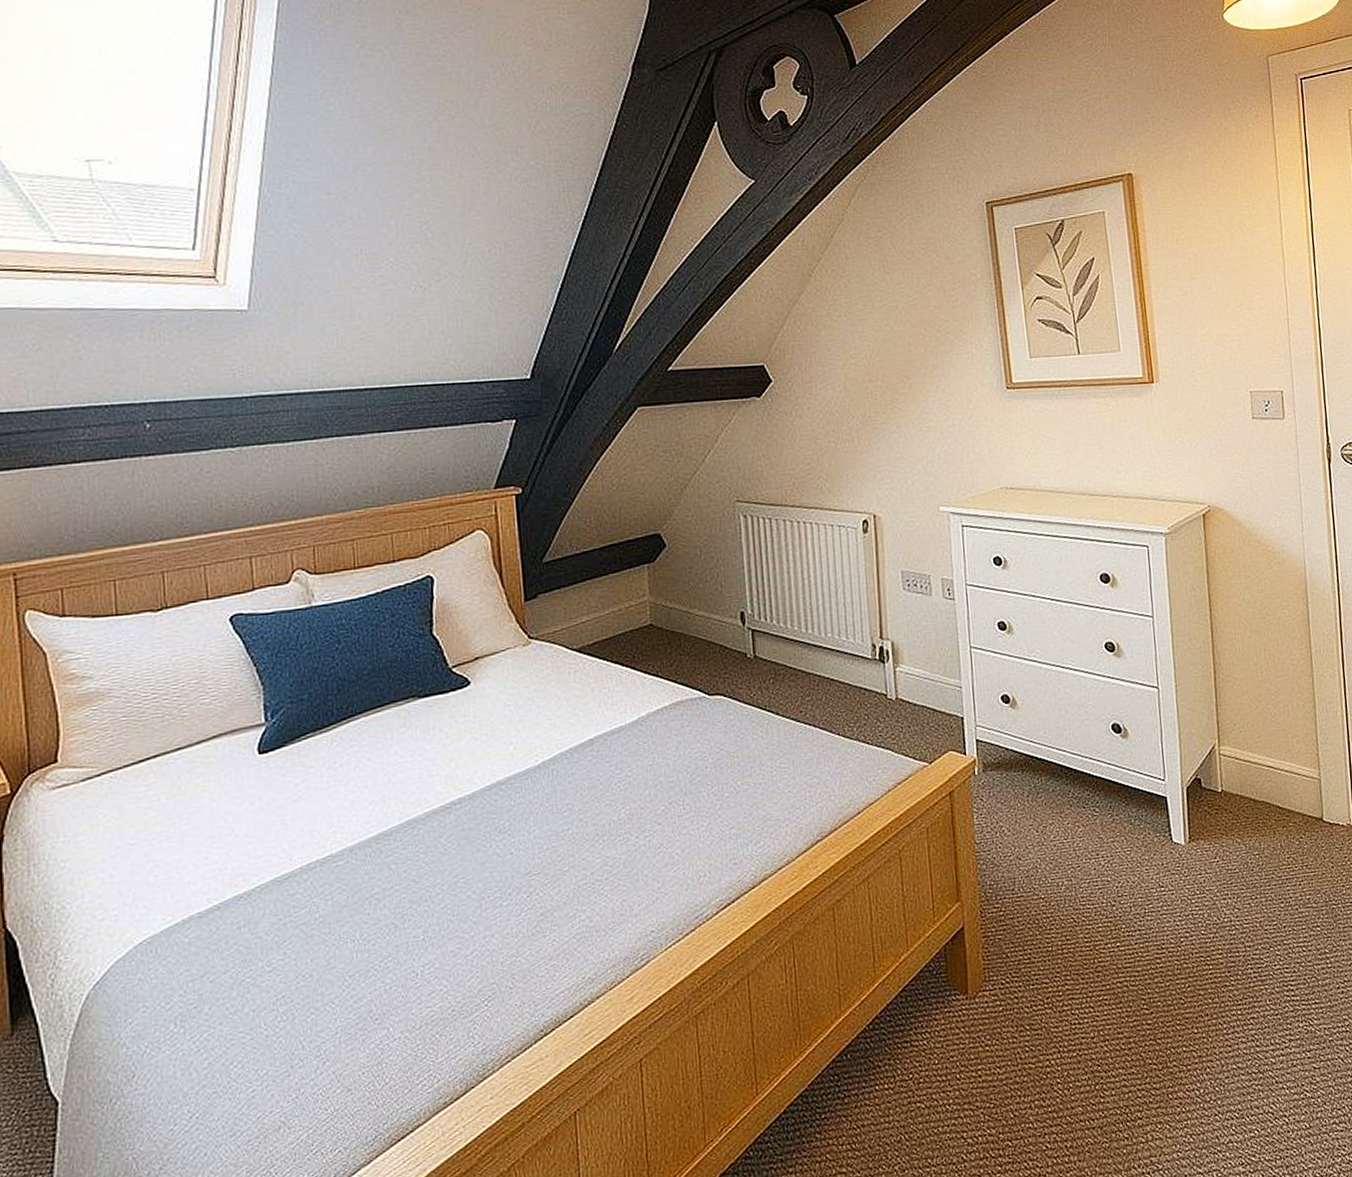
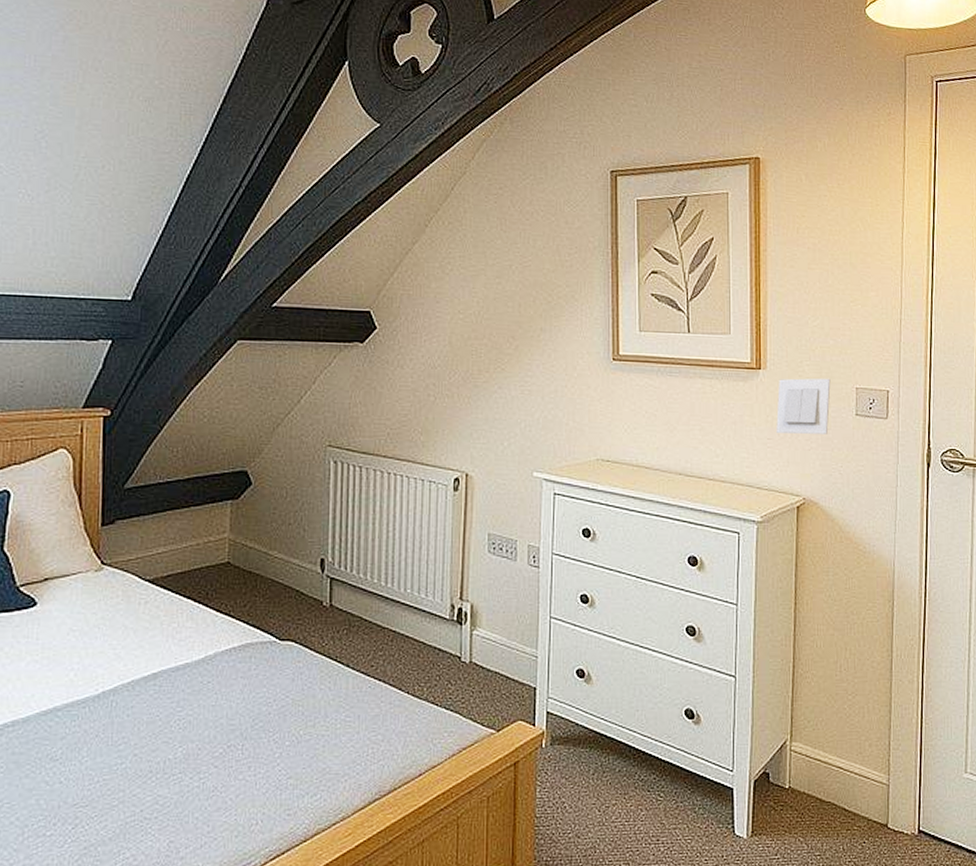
light switch: none [1172,384,1226,444] -> present [776,378,831,434]

